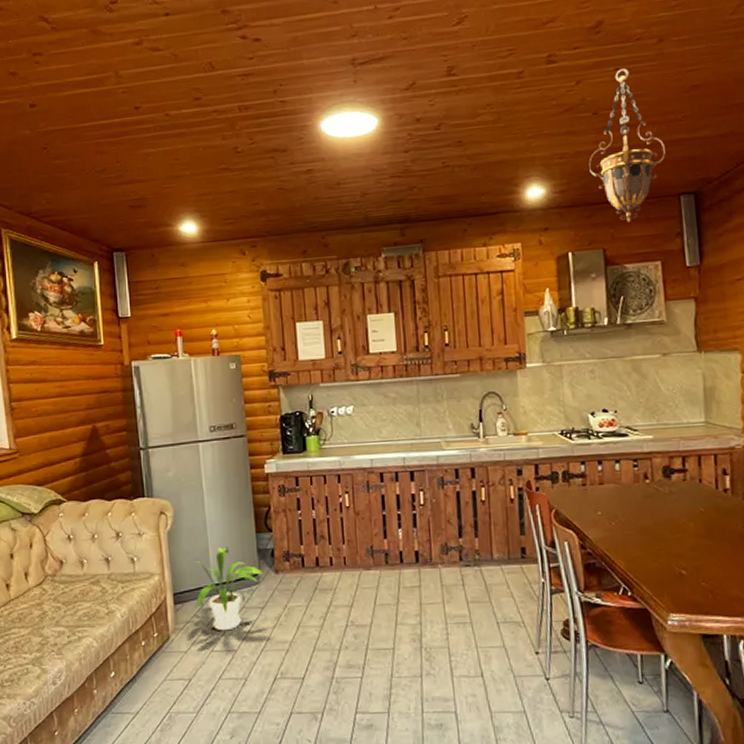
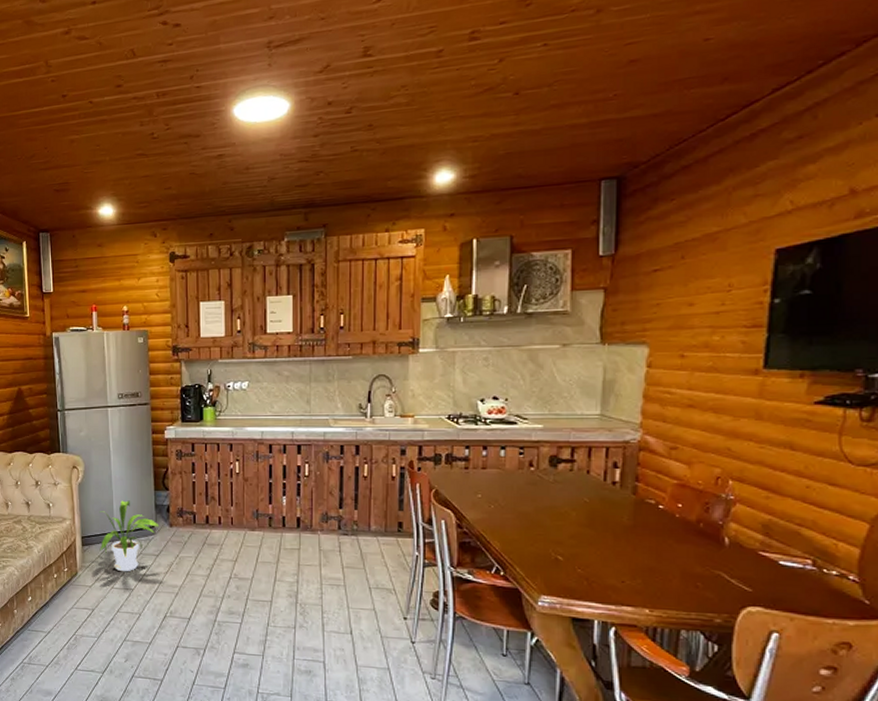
hanging lantern: present [589,68,666,222] -> none [504,43,590,209]

